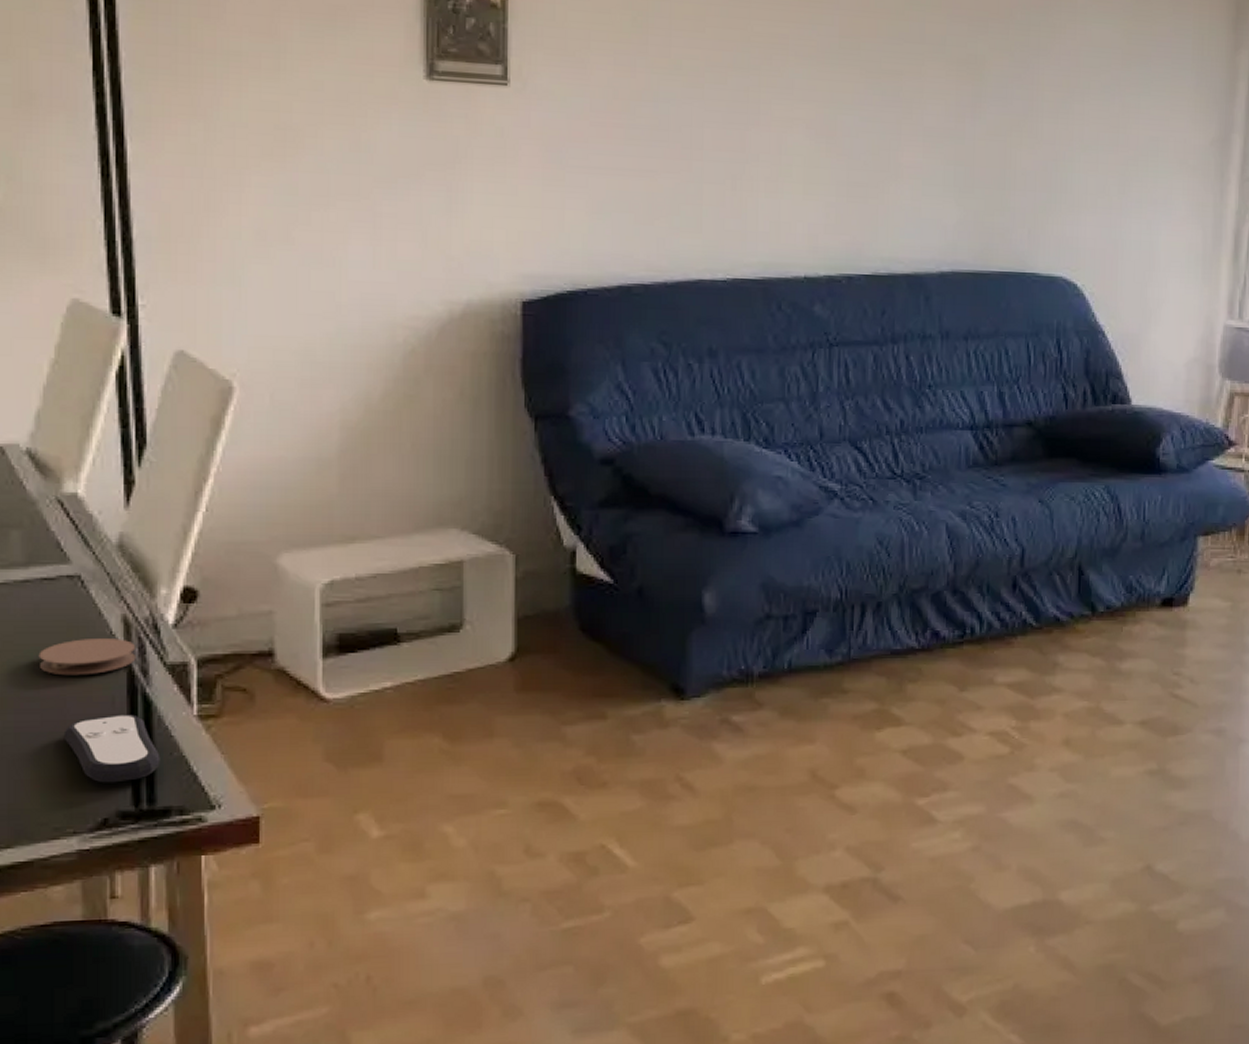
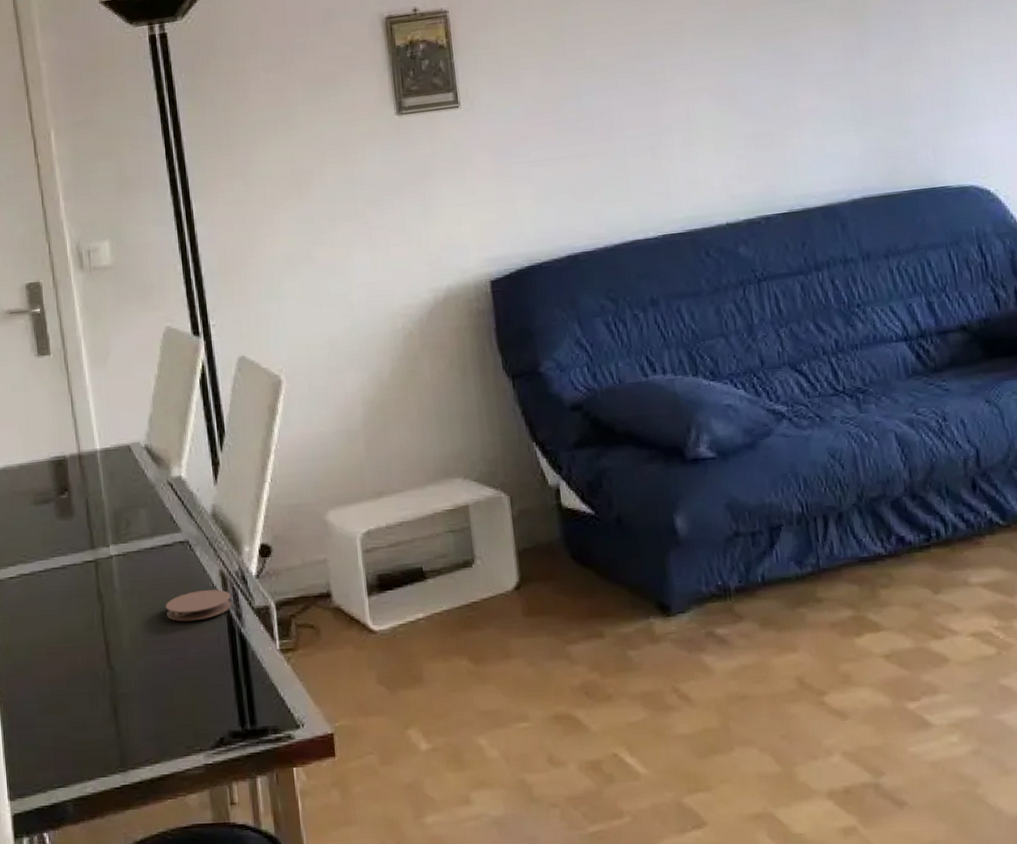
remote control: present [63,714,160,783] -> none [187,651,257,708]

